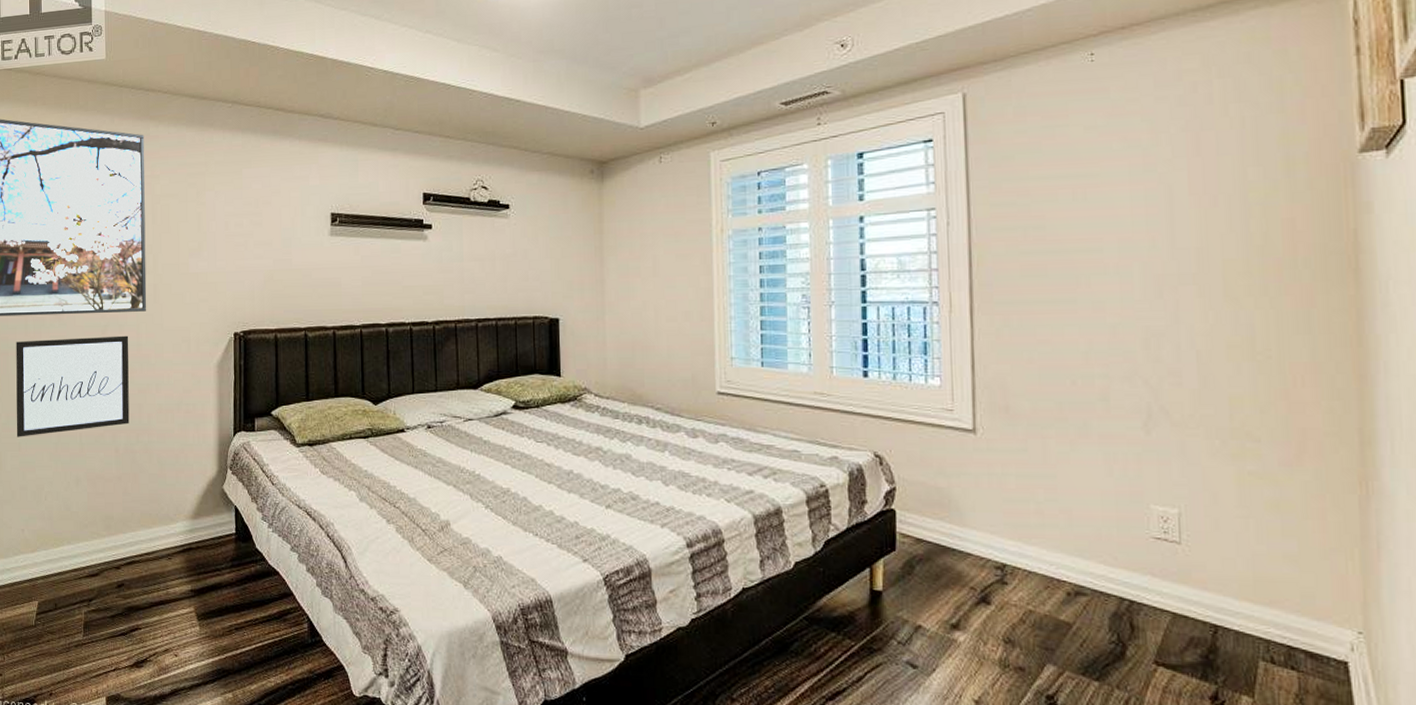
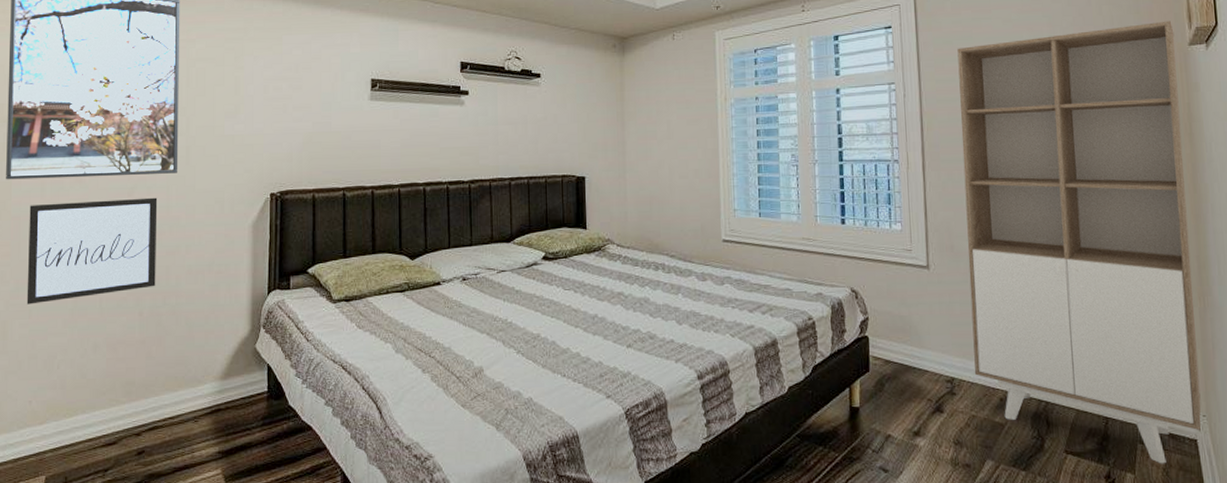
wardrobe: none [1020,120,1357,689] -> present [957,20,1201,464]

